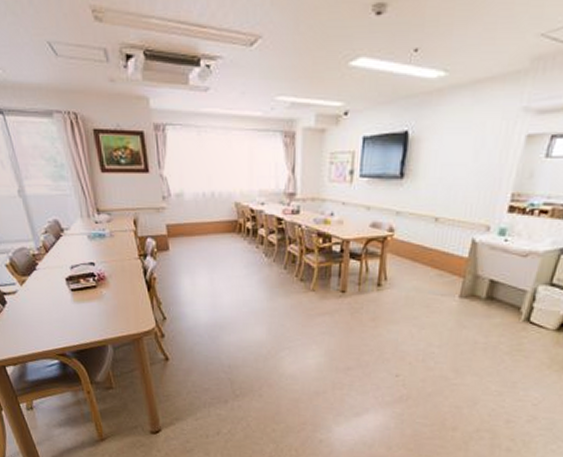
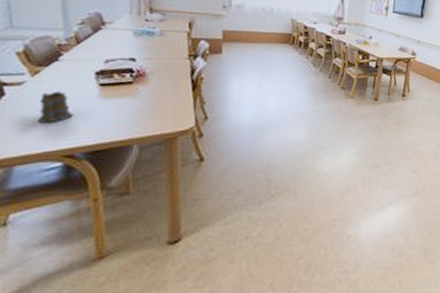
mug: none [31,298,57,326] -> present [38,91,73,123]

